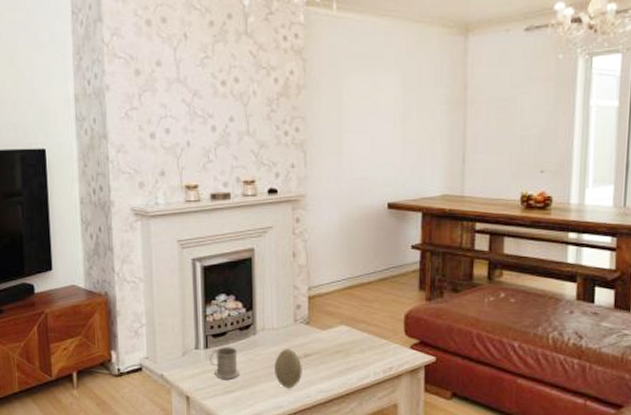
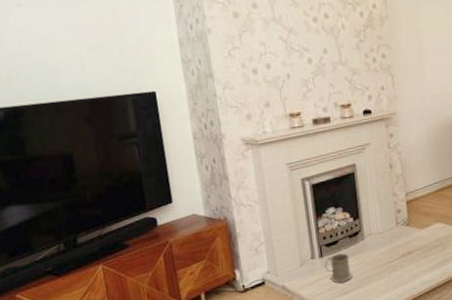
decorative egg: present [274,349,302,388] -> none [382,249,407,283]

